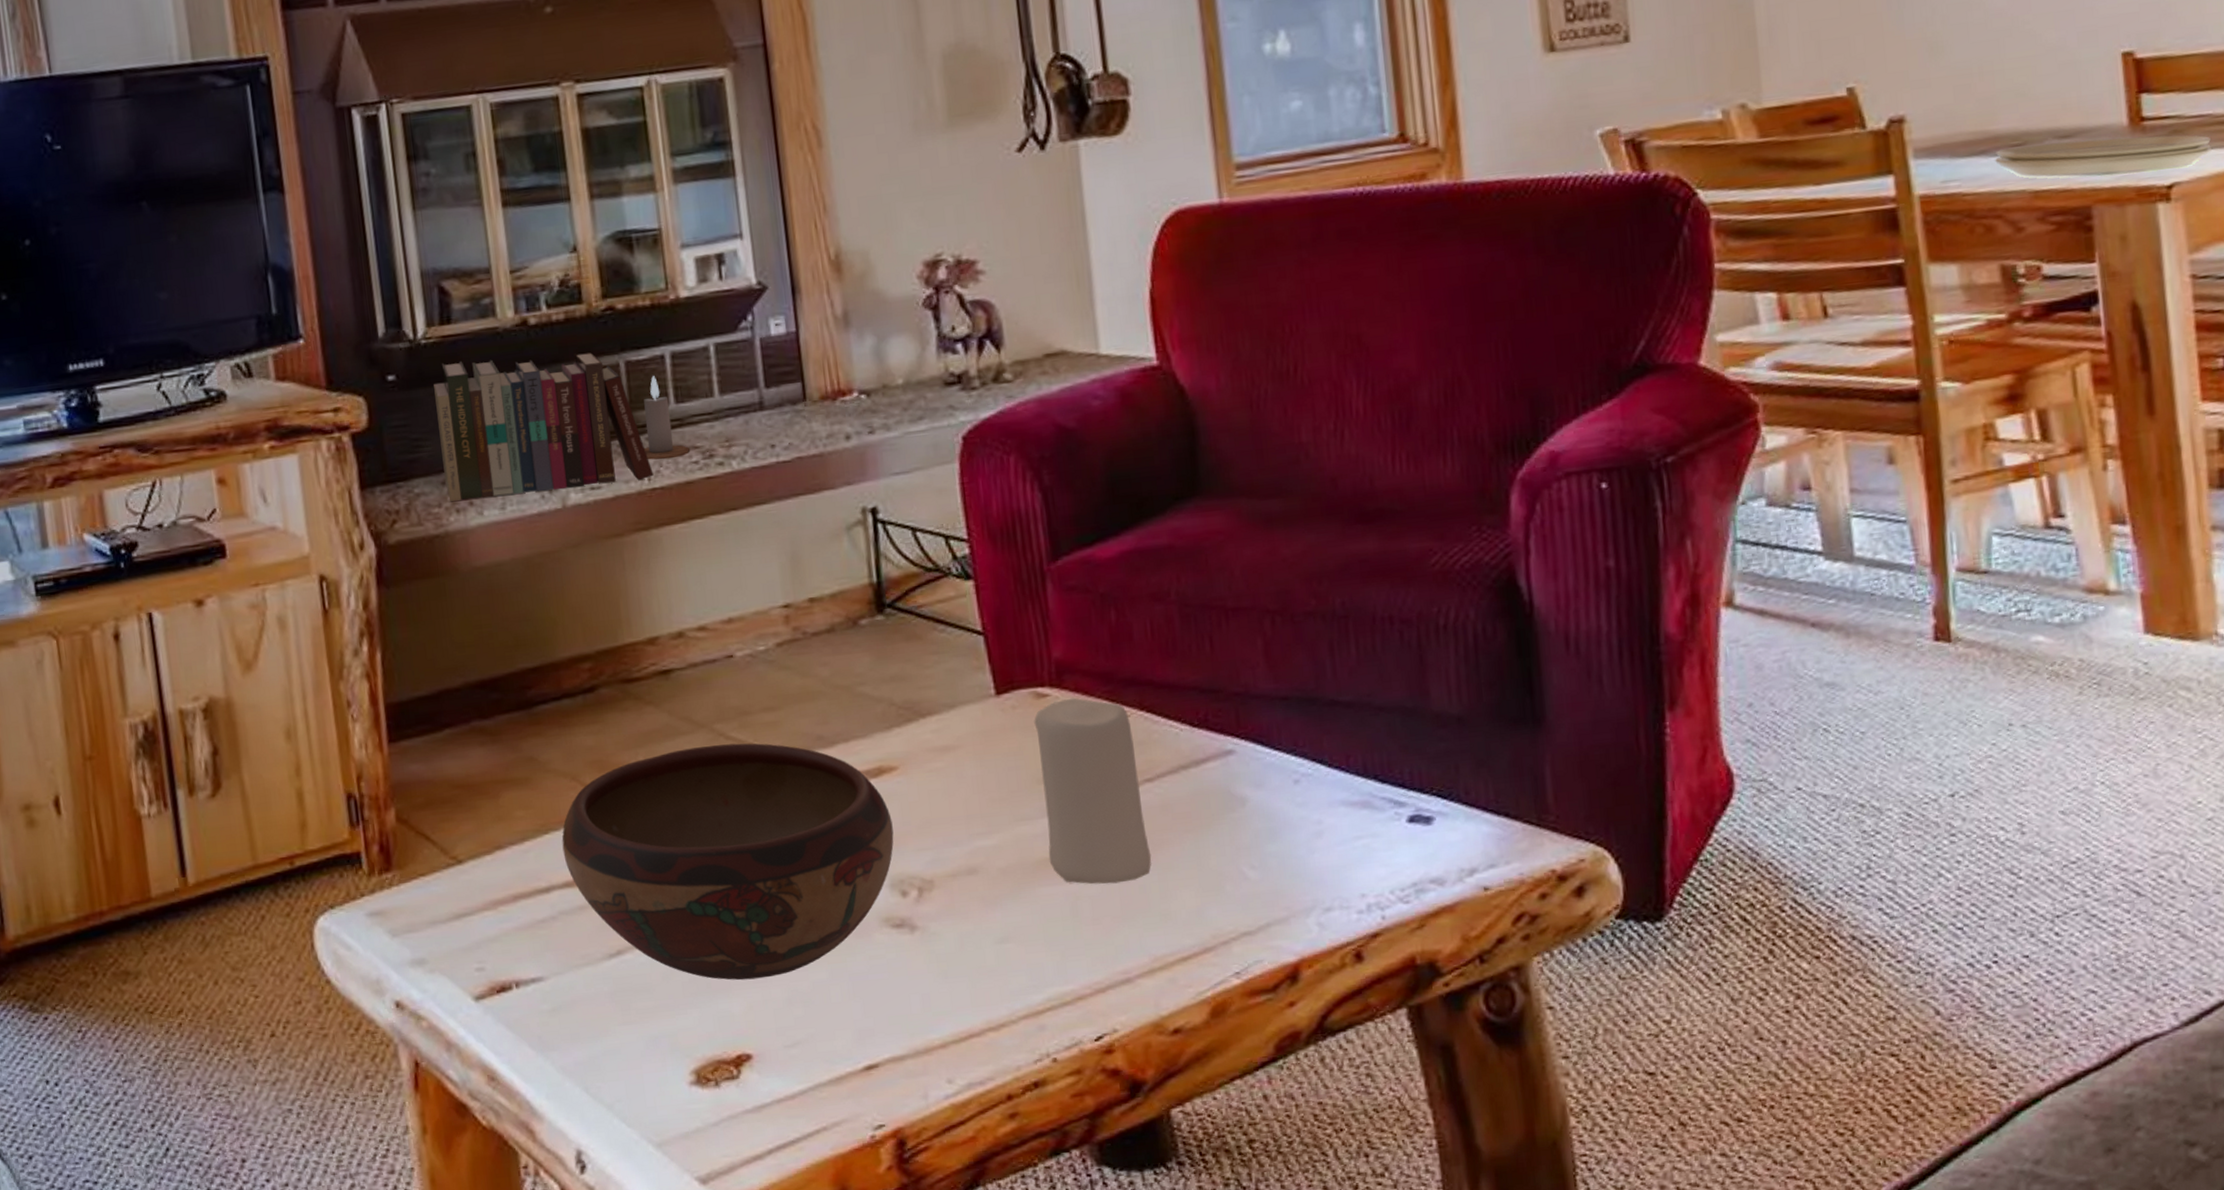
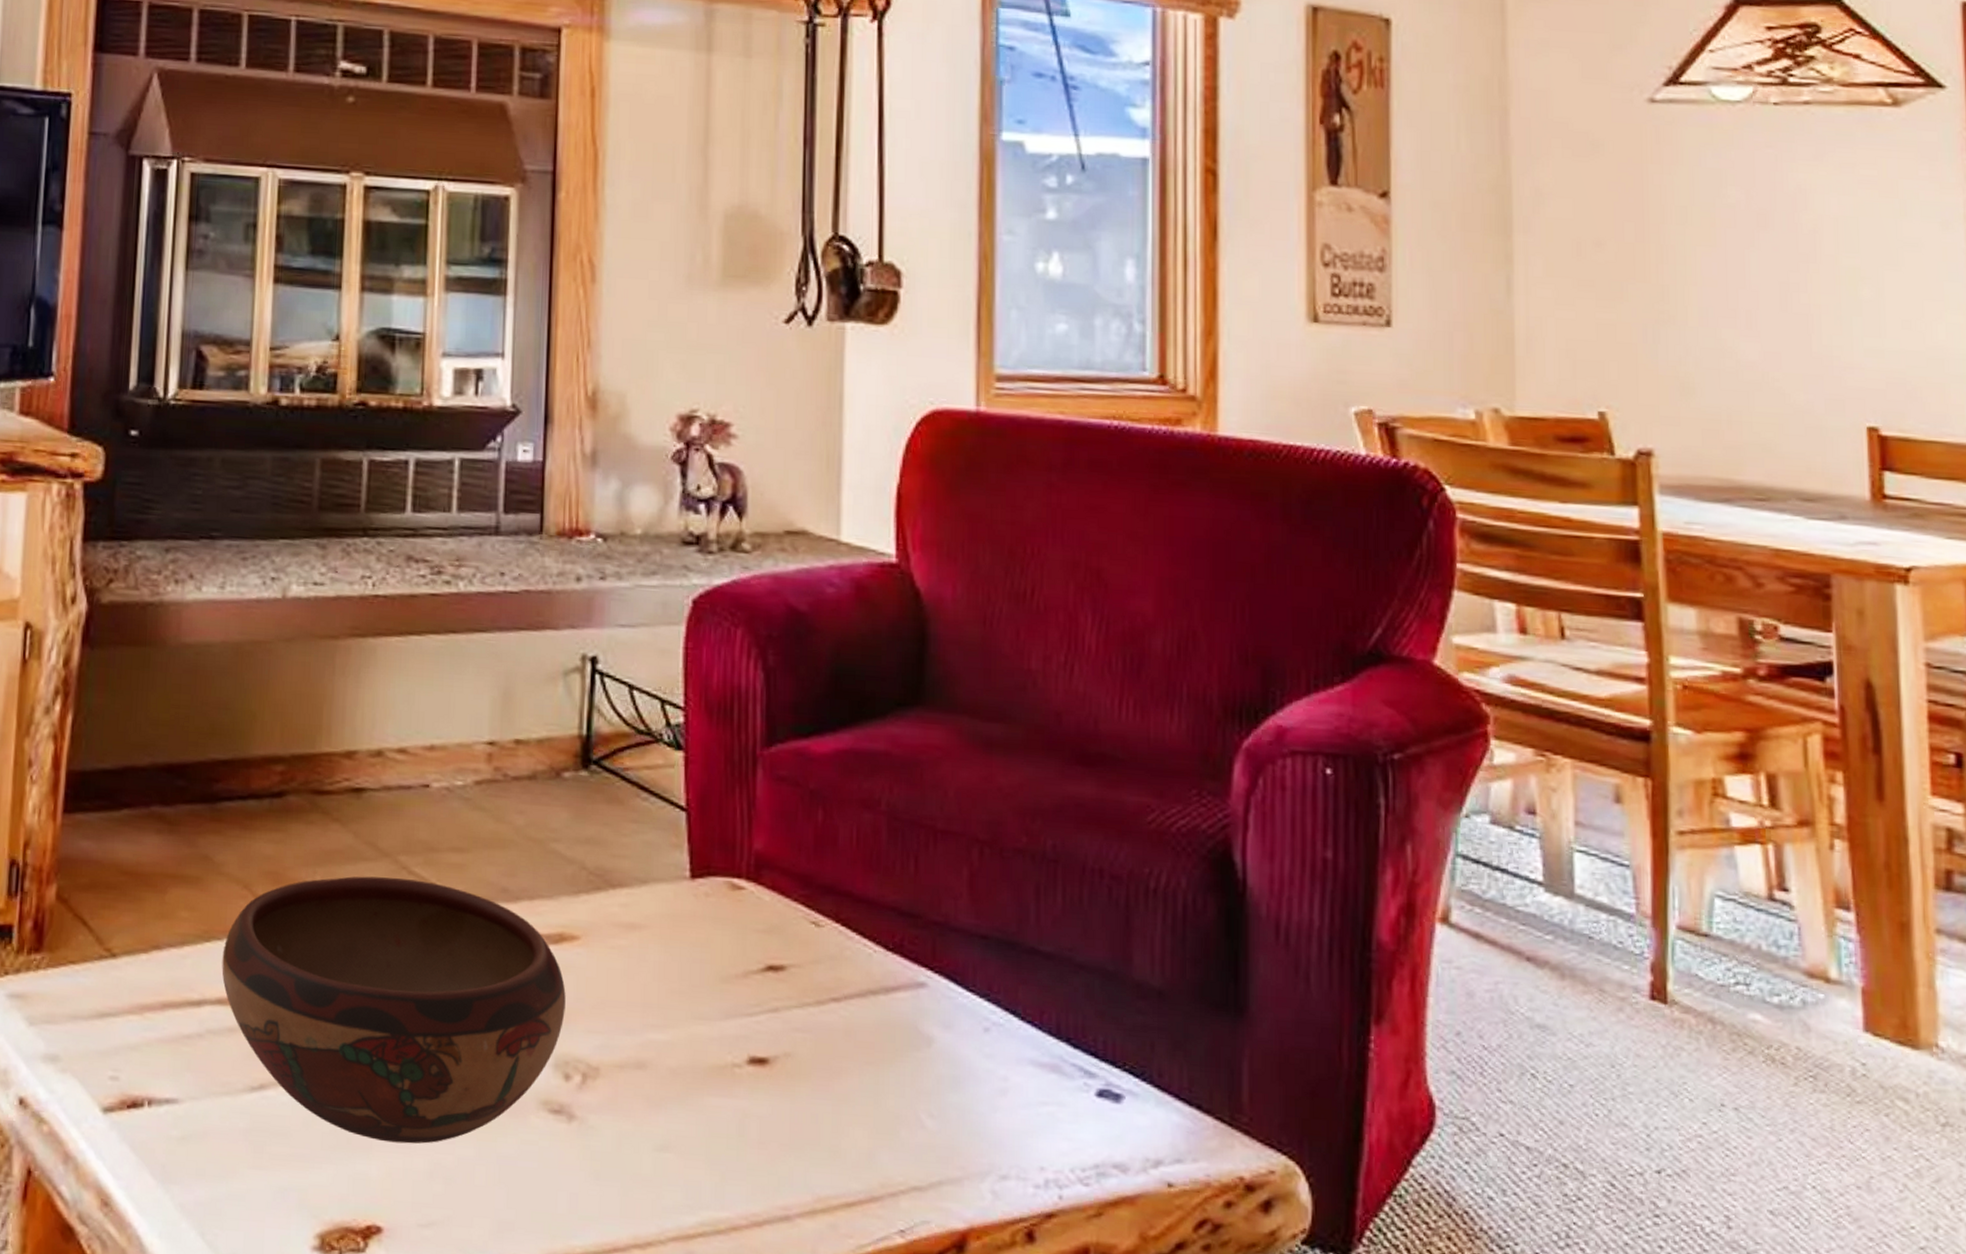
books: present [434,351,654,502] -> none [169,427,379,585]
candle: present [643,376,690,460] -> none [372,480,419,567]
candle: present [1034,697,1152,885] -> none [722,895,828,1108]
plate: present [1995,135,2213,177] -> none [1739,501,1952,552]

